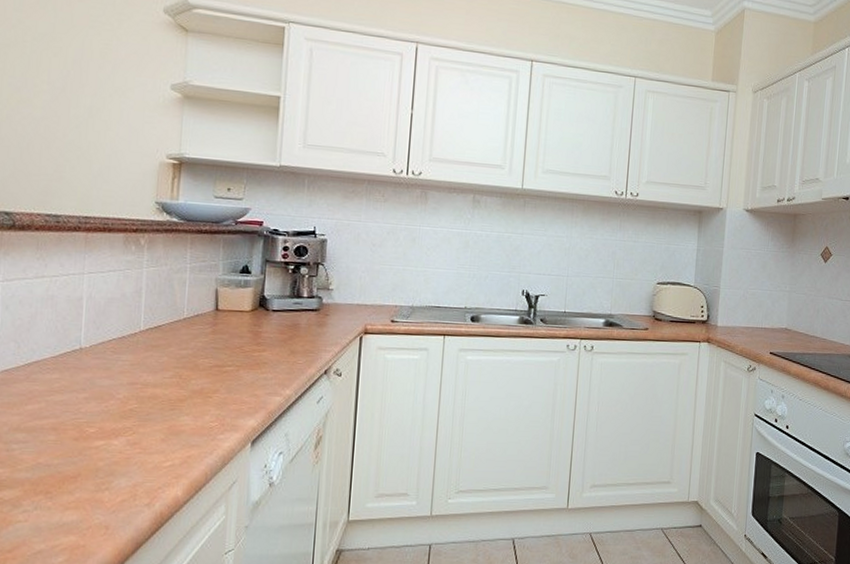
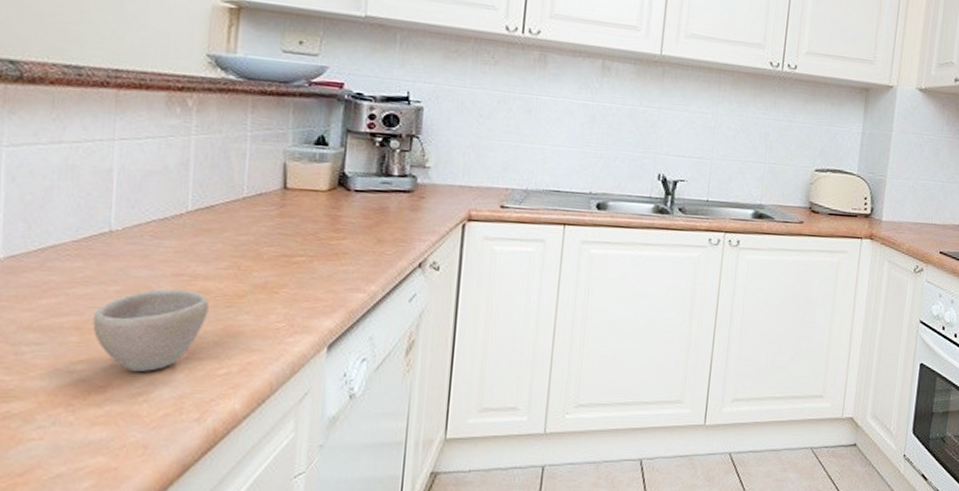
cup: none [66,395,157,464] -> present [92,288,209,371]

